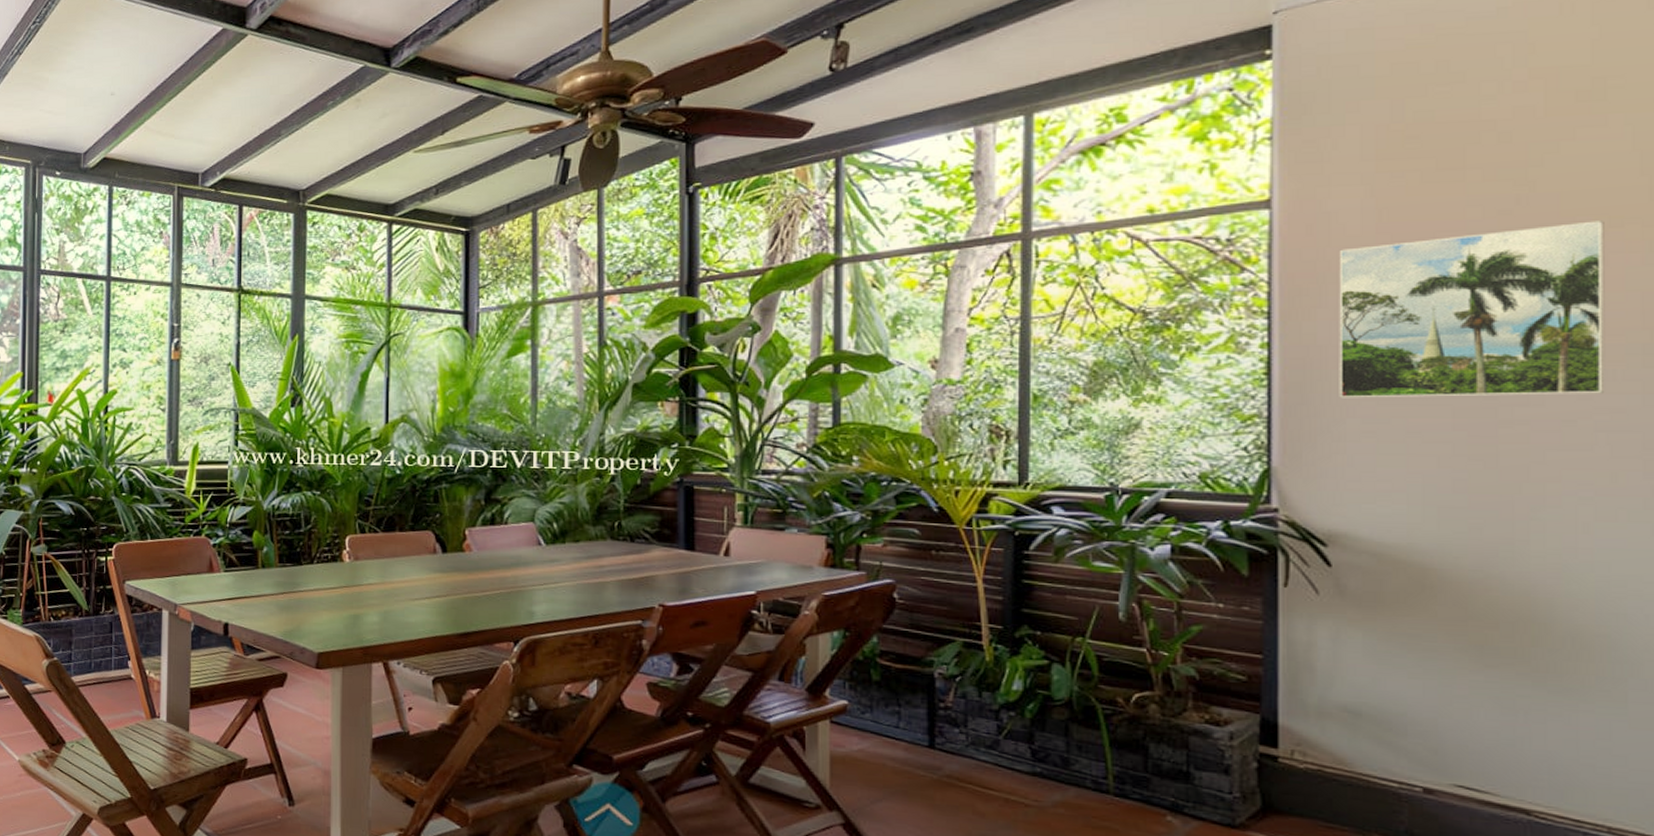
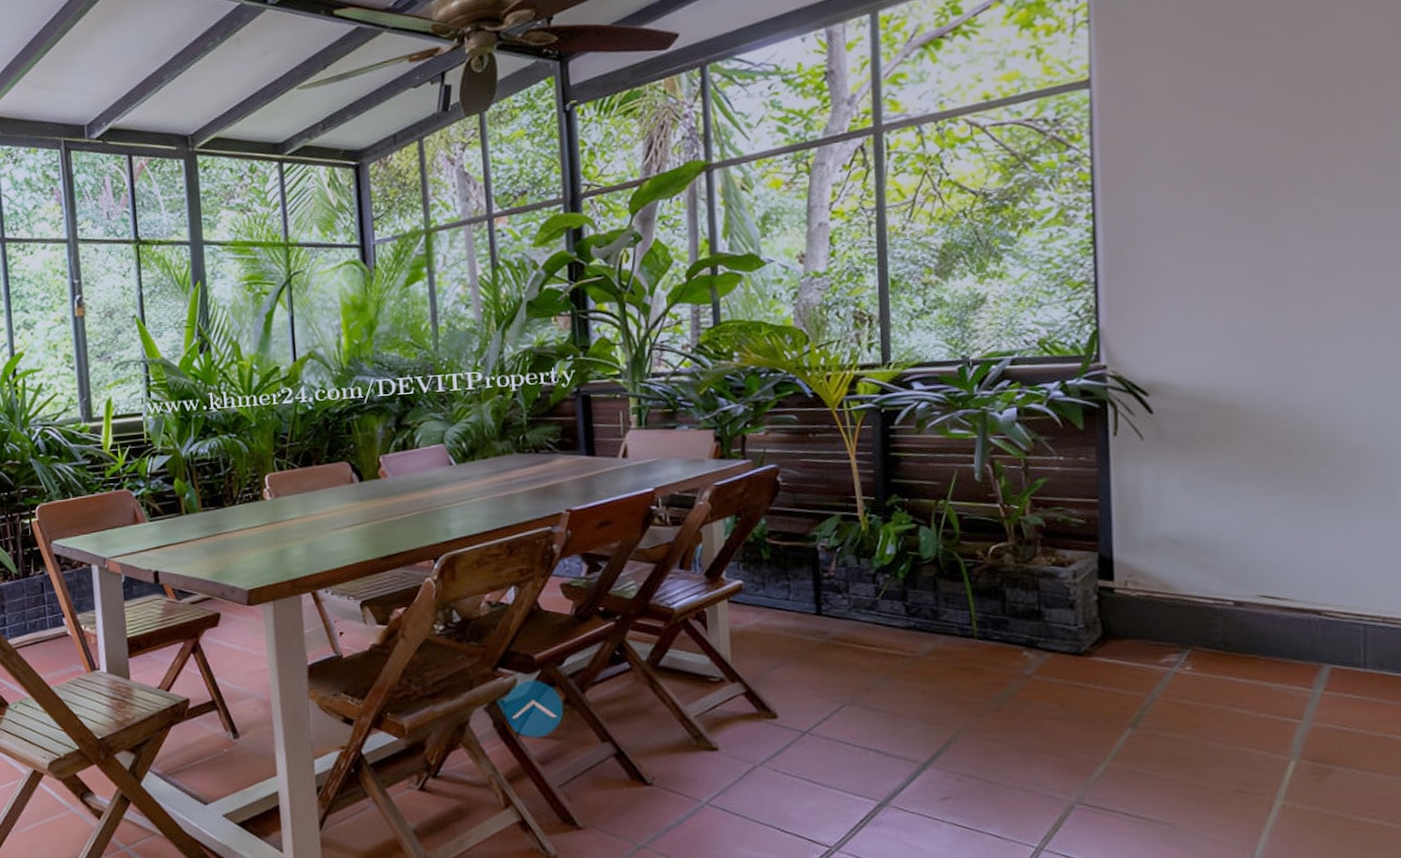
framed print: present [1339,221,1605,398] -> none [1150,78,1373,260]

